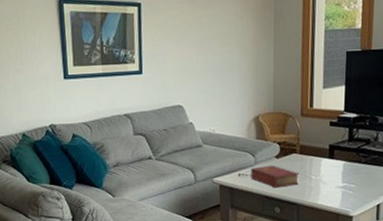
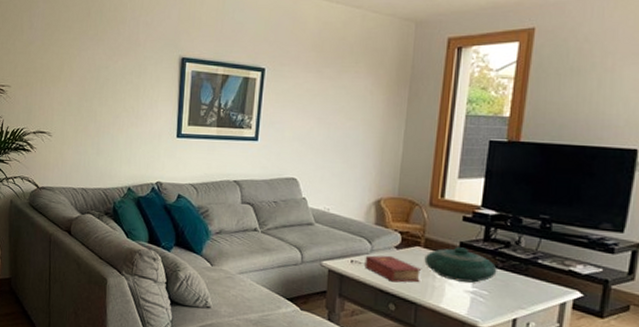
decorative bowl: none [301,149,361,179] -> present [424,247,497,283]

